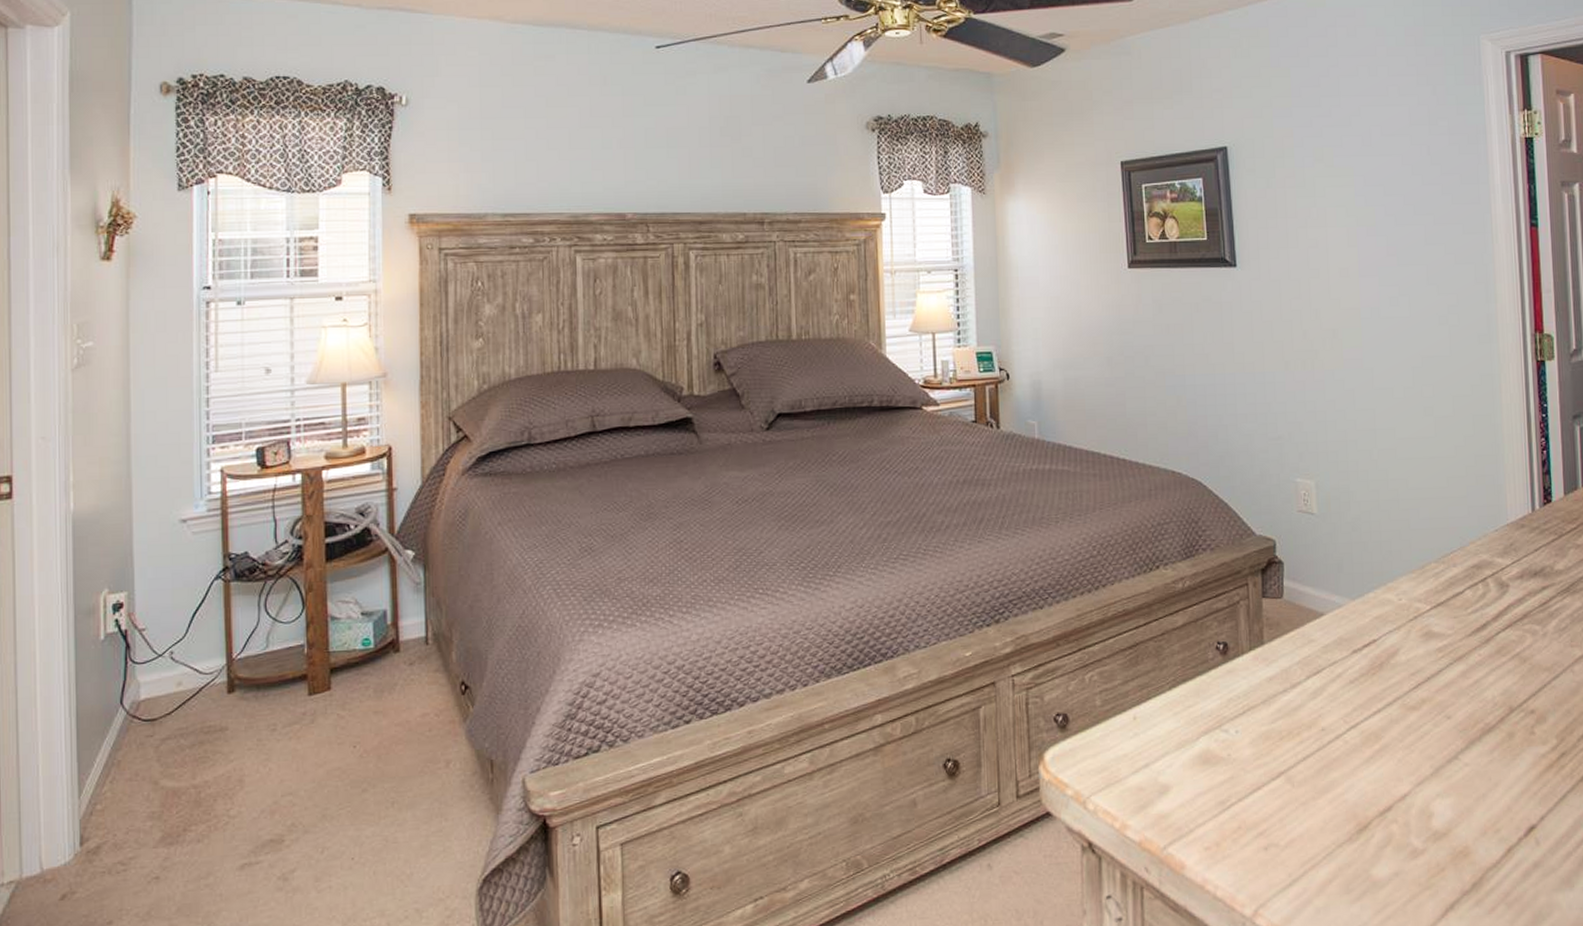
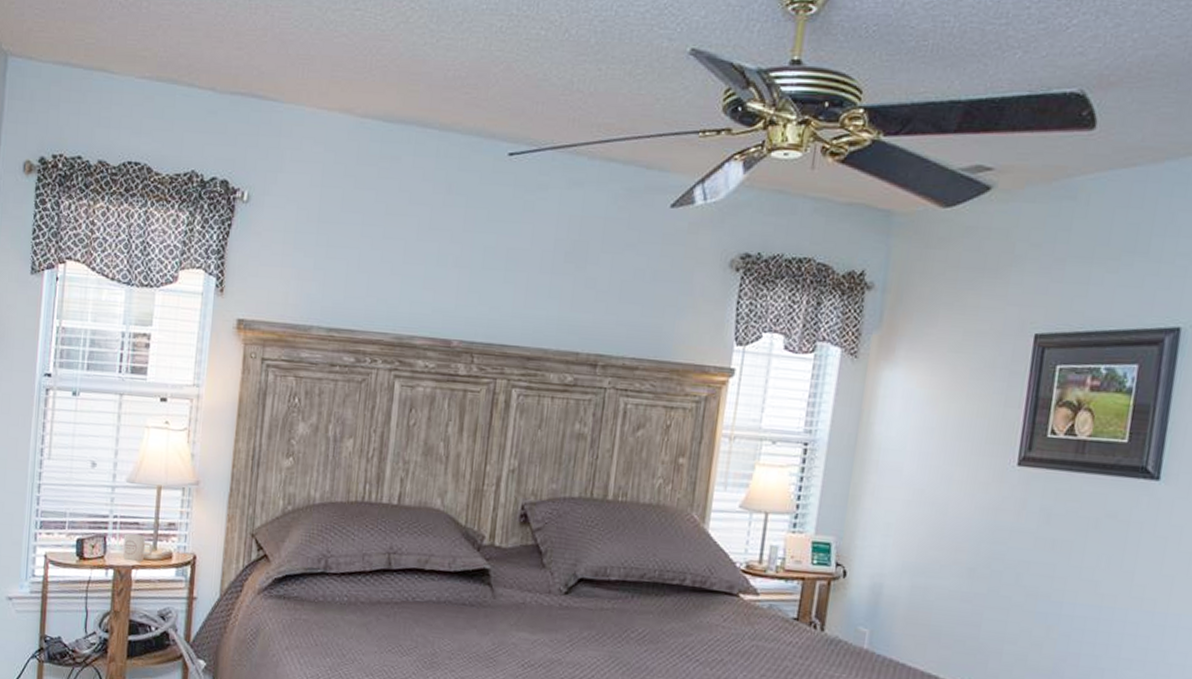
mug: none [309,434,344,463] -> present [122,533,154,563]

